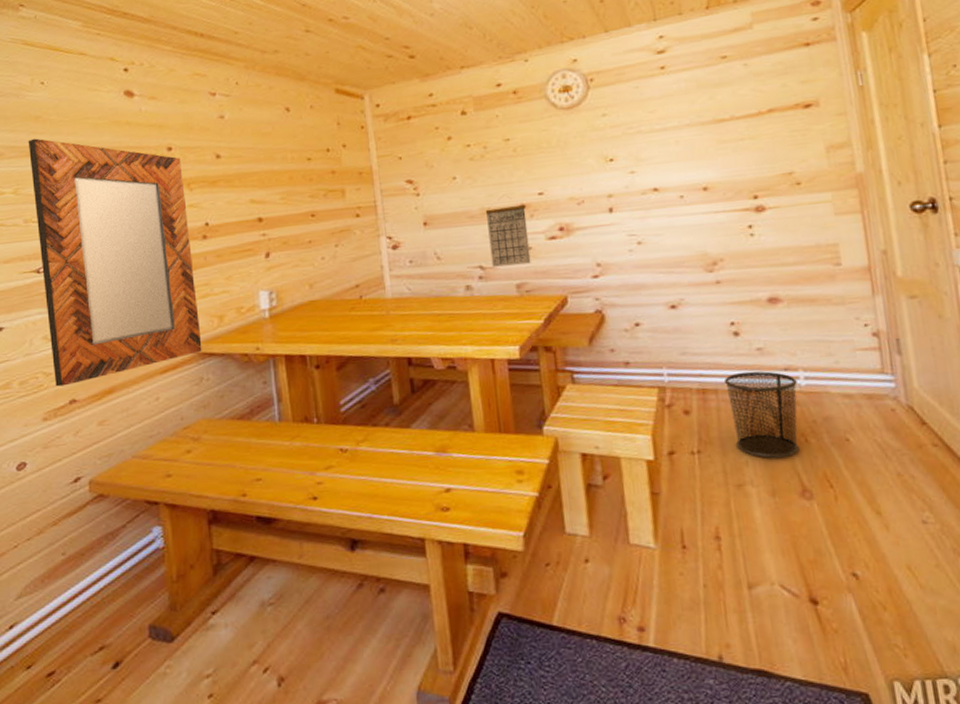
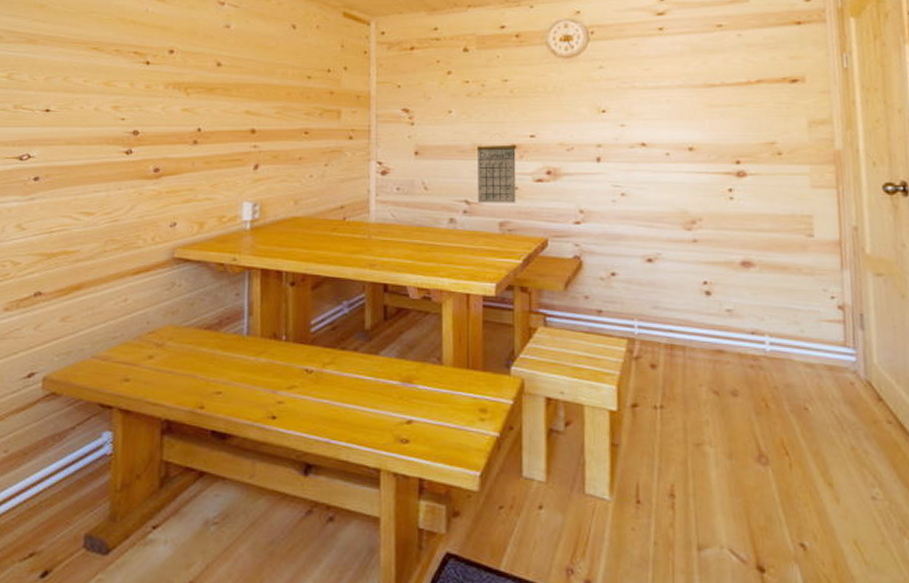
home mirror: present [28,138,202,387] -> none [22,26,181,277]
waste bin: present [723,371,799,458] -> none [692,331,763,420]

